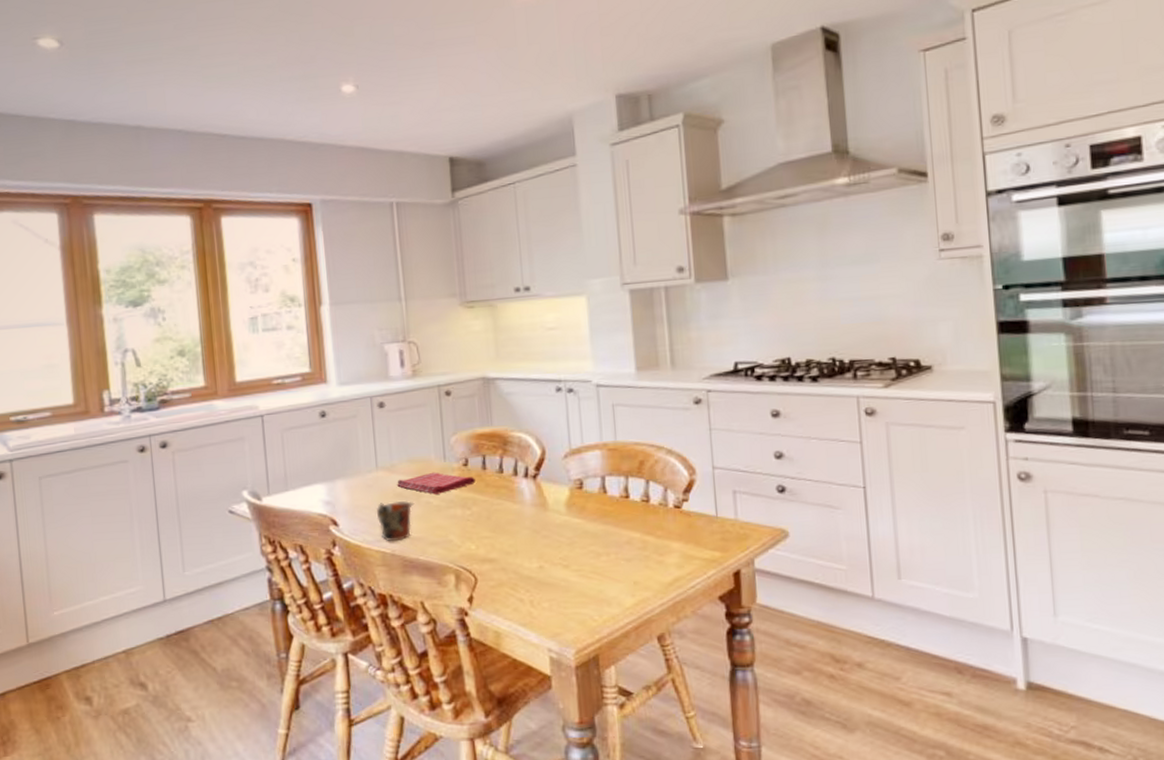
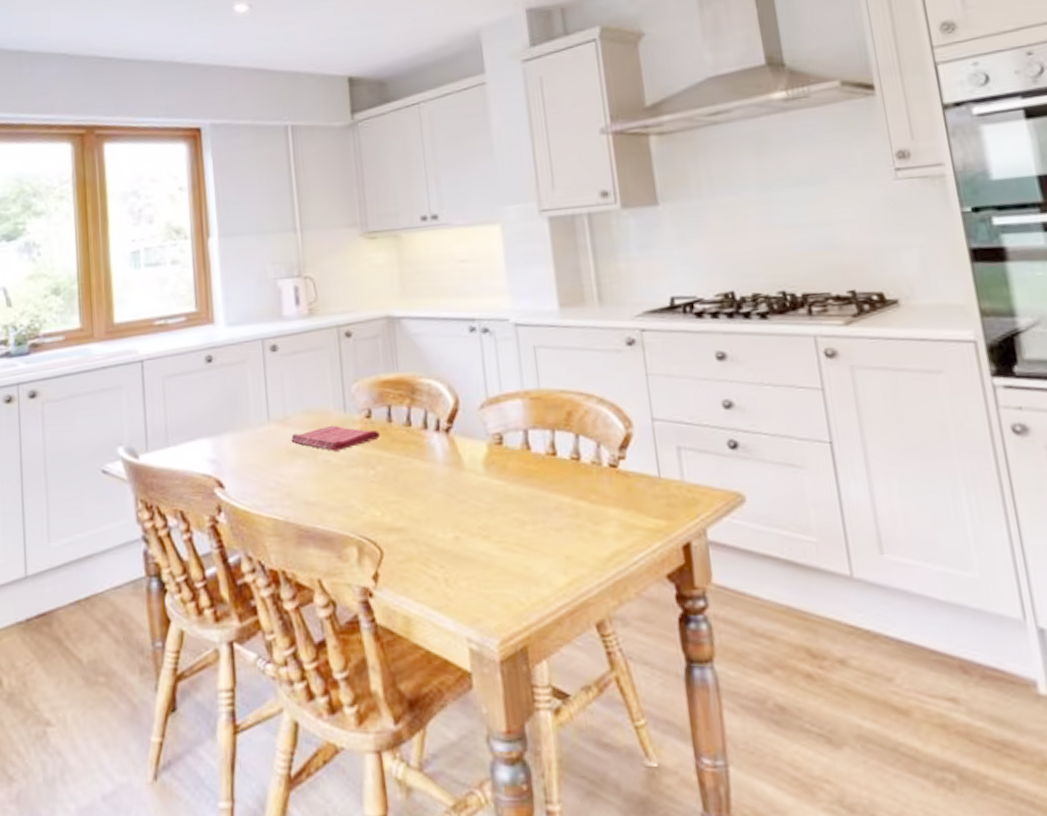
mug: present [376,501,415,541] -> none [267,459,311,506]

